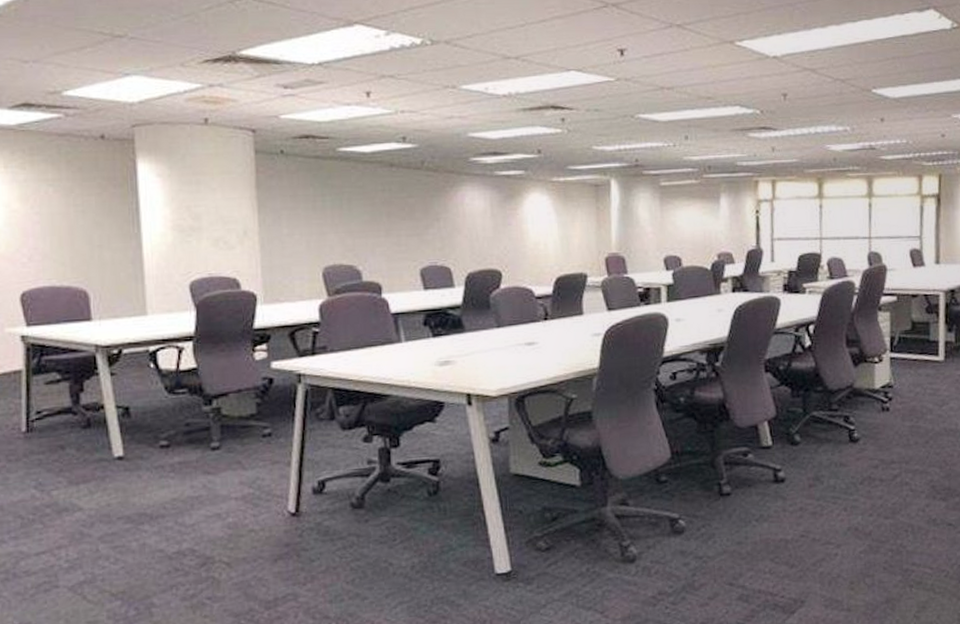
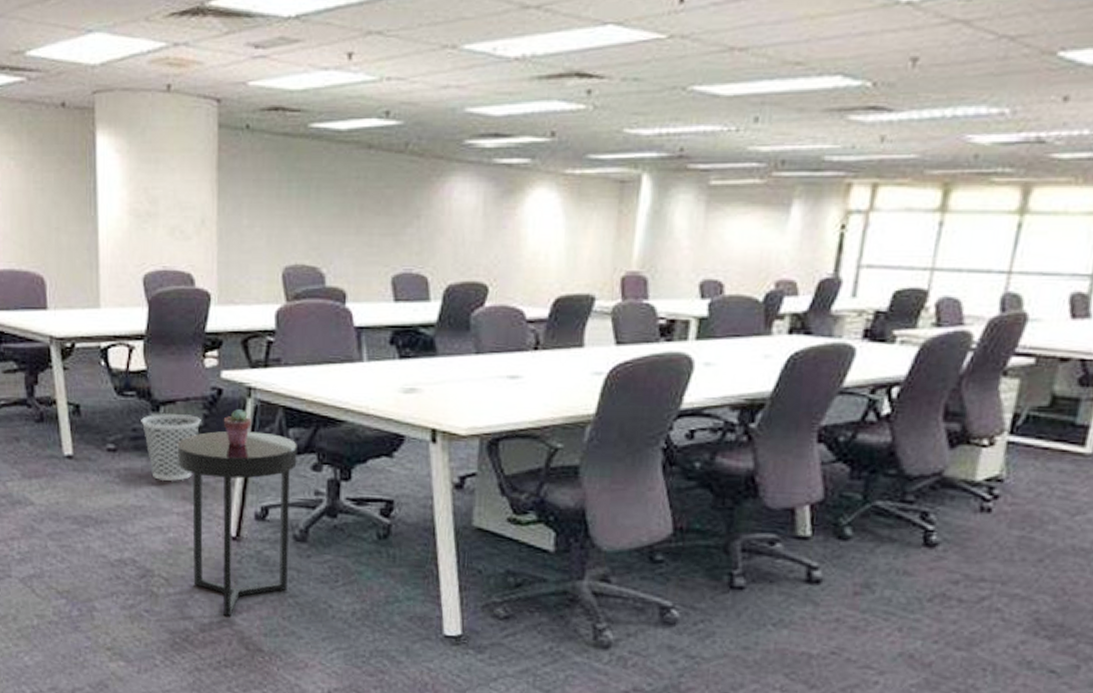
wastebasket: none [194,404,254,470] -> present [141,412,201,482]
side table: none [231,413,349,591] -> present [177,431,297,617]
potted succulent: none [275,395,304,429] -> present [223,409,252,447]

